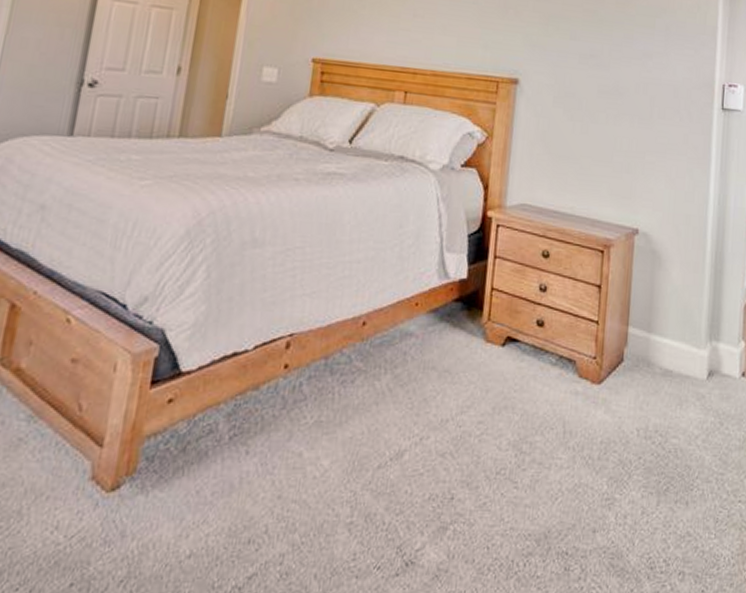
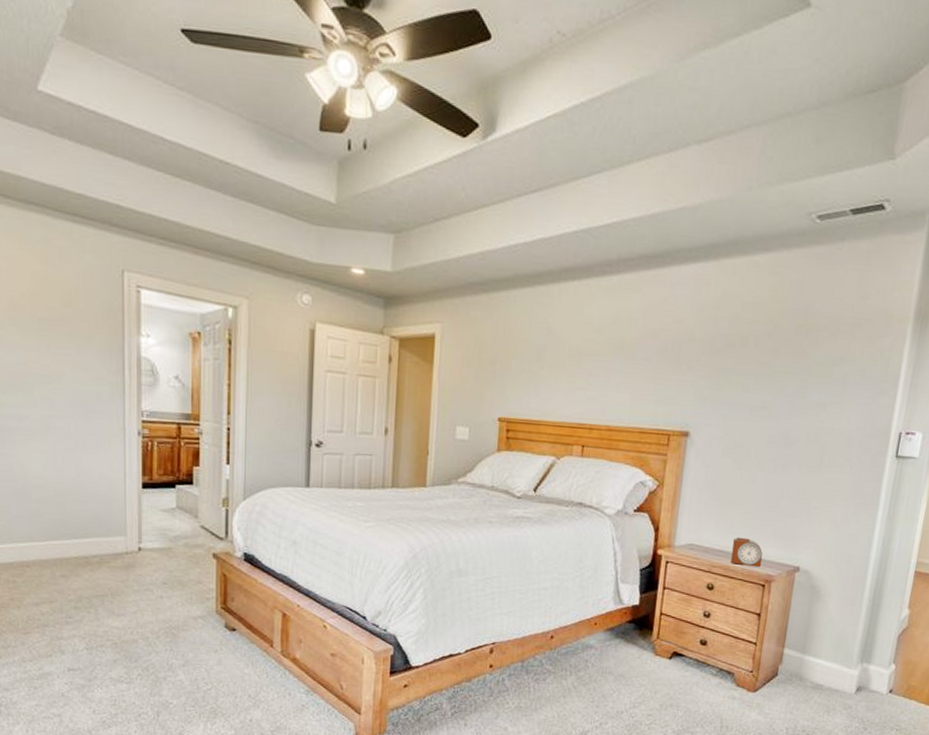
alarm clock: none [566,195,599,231] -> present [731,537,763,568]

